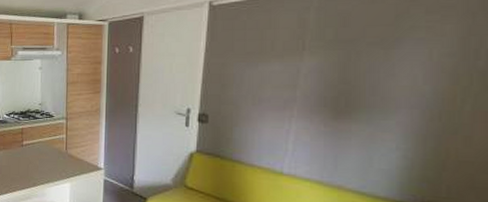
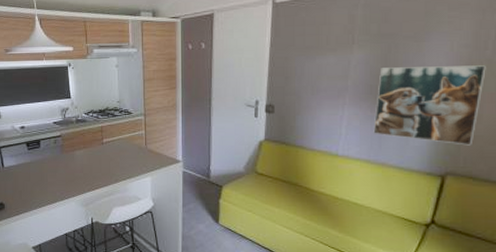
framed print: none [327,78,478,173] -> present [373,65,486,146]

